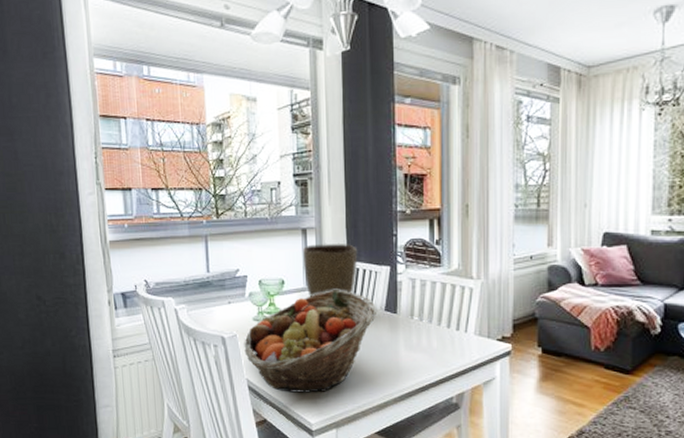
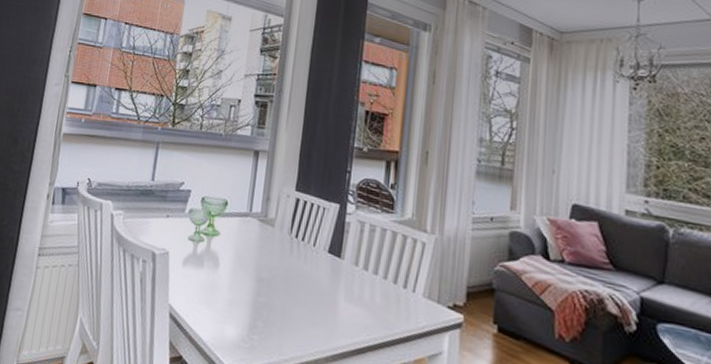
fruit basket: present [244,290,378,393] -> none [173,219,321,335]
vase: present [303,243,358,297] -> none [249,168,309,228]

